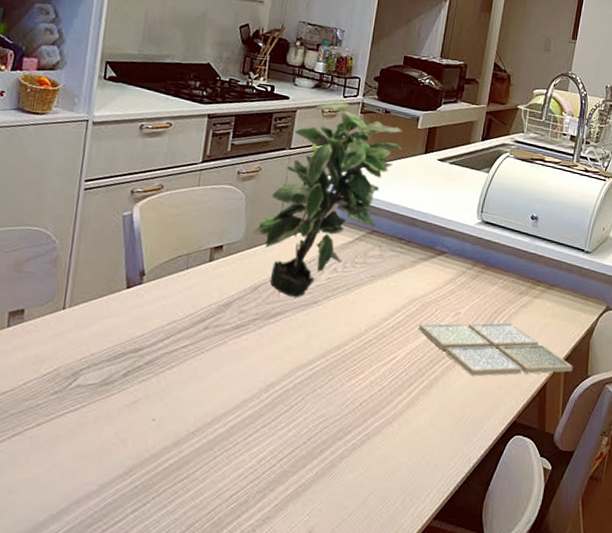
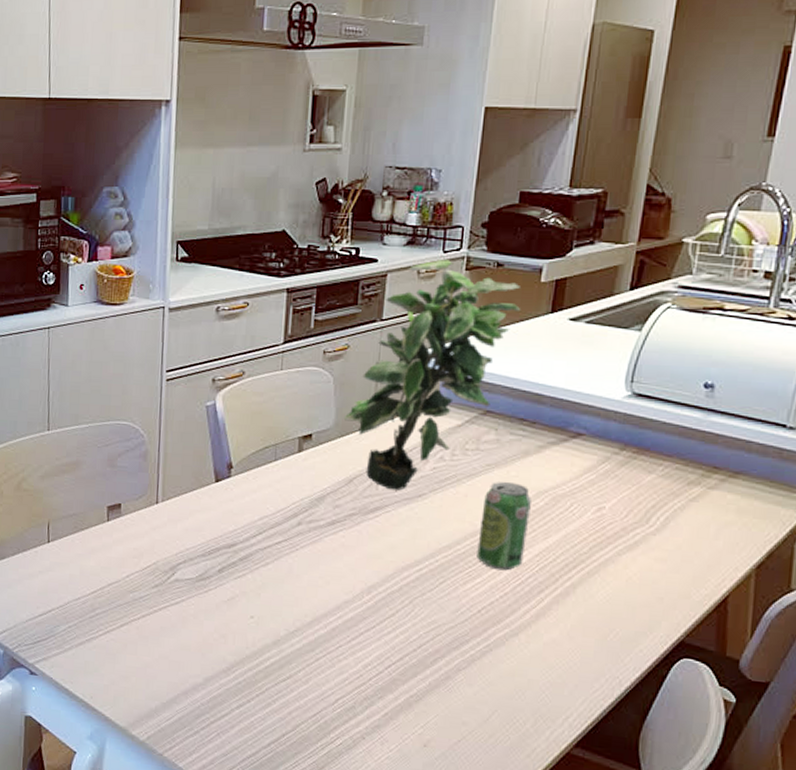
beverage can: none [360,291,406,367] -> present [477,482,531,571]
drink coaster: present [419,323,573,377] -> none [549,520,768,585]

